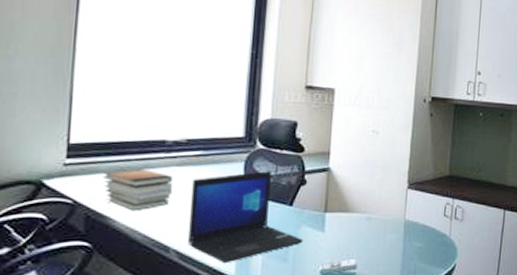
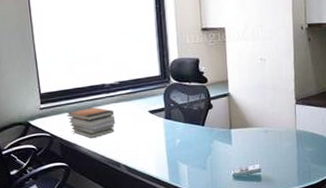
laptop: present [188,171,304,264] -> none [128,100,217,173]

